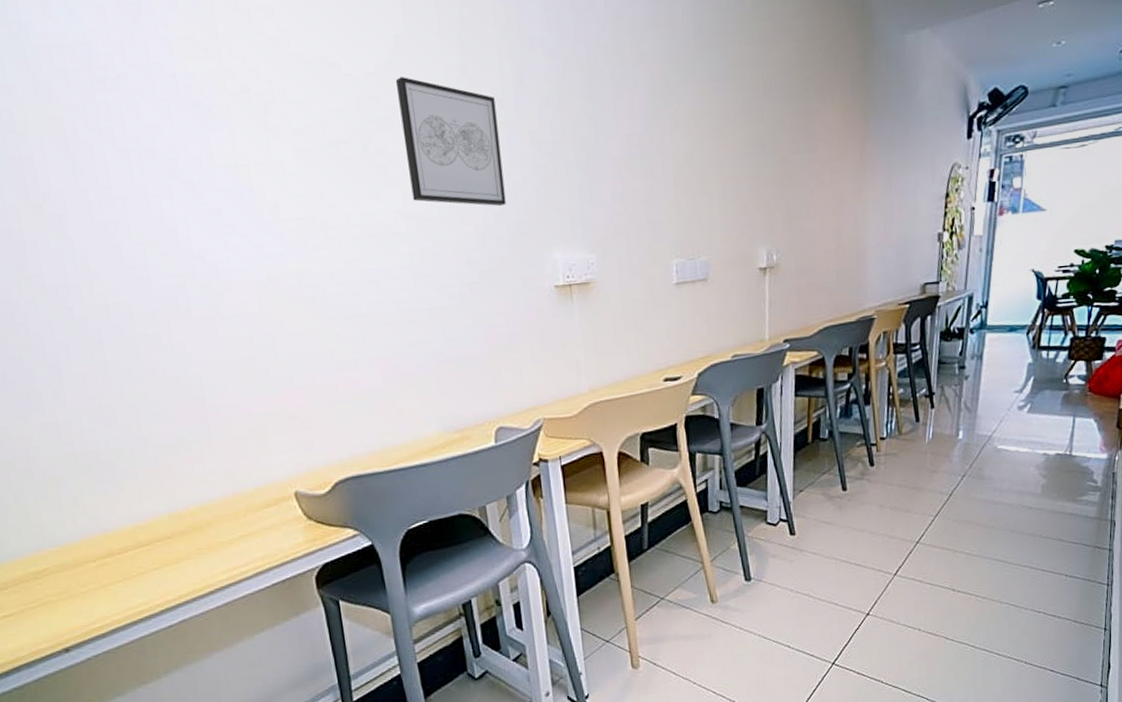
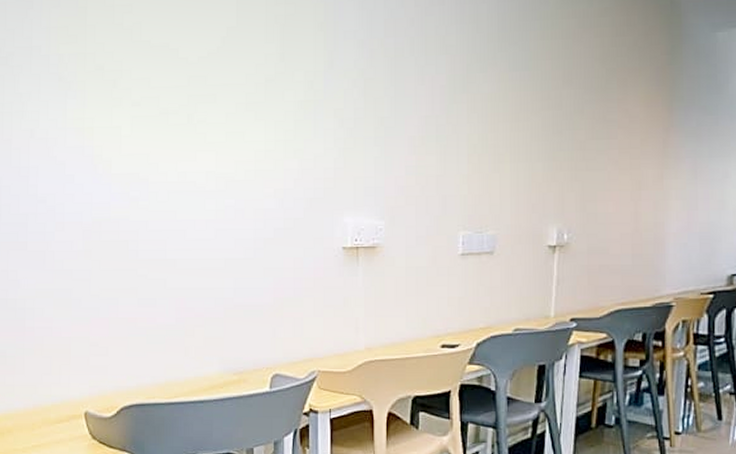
wall art: present [395,77,506,207] -> none [223,61,306,173]

